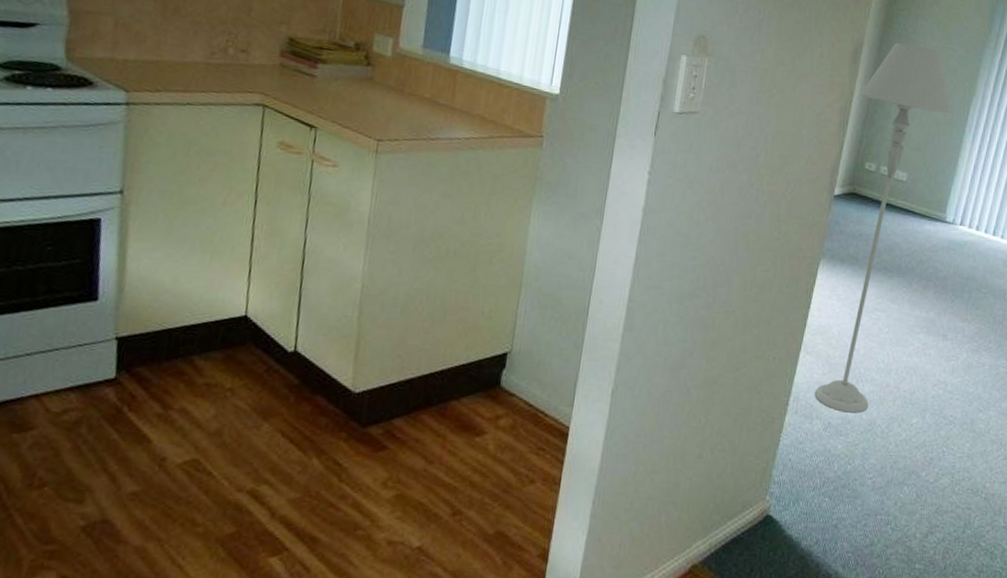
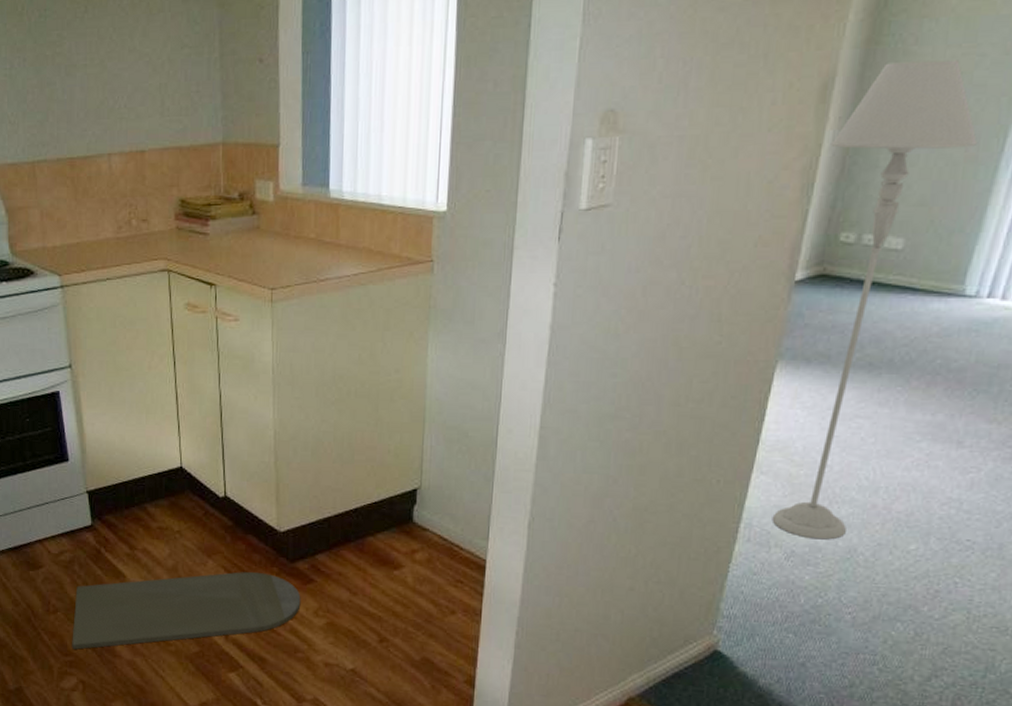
door mat: none [57,437,370,535] -> present [72,572,301,650]

